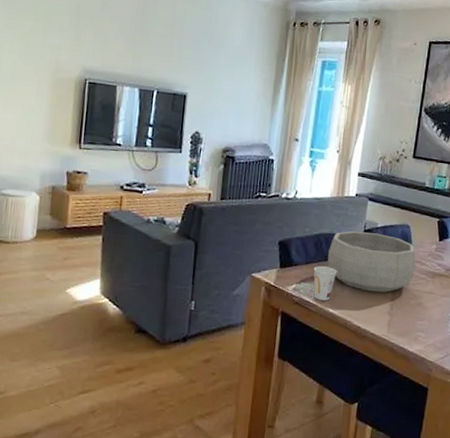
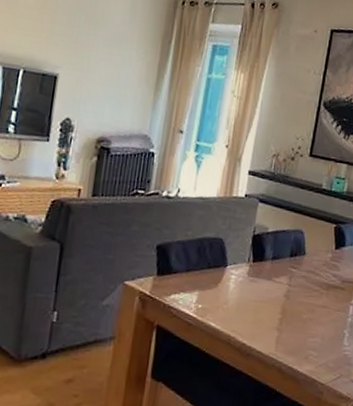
cup: present [313,266,337,301] -> none [194,274,222,314]
decorative bowl: present [328,231,416,293] -> none [211,236,309,306]

